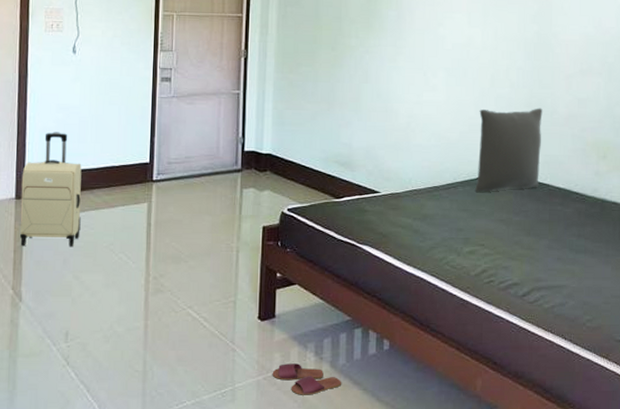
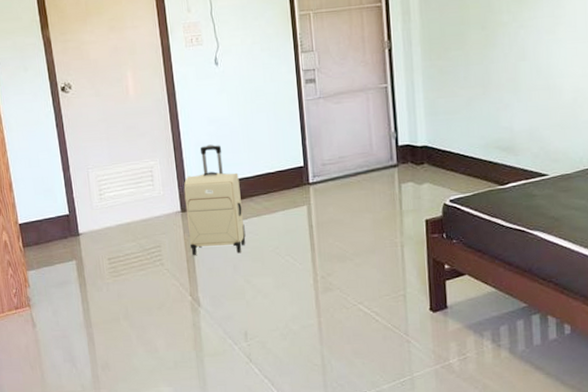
slippers: present [272,363,342,395] -> none [449,351,523,382]

